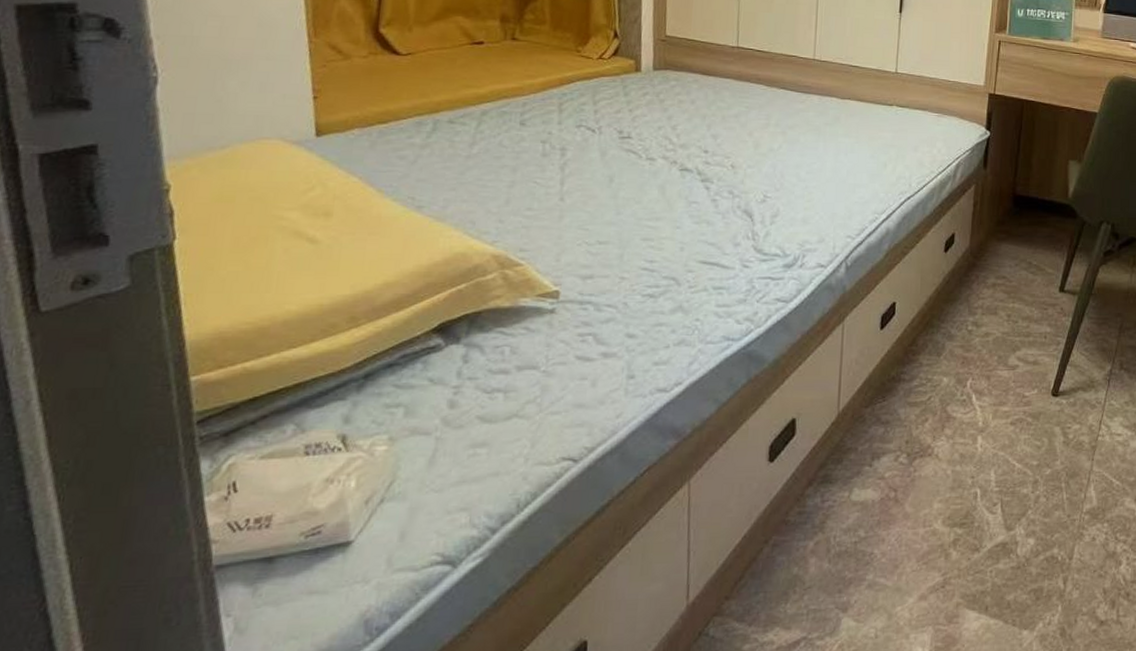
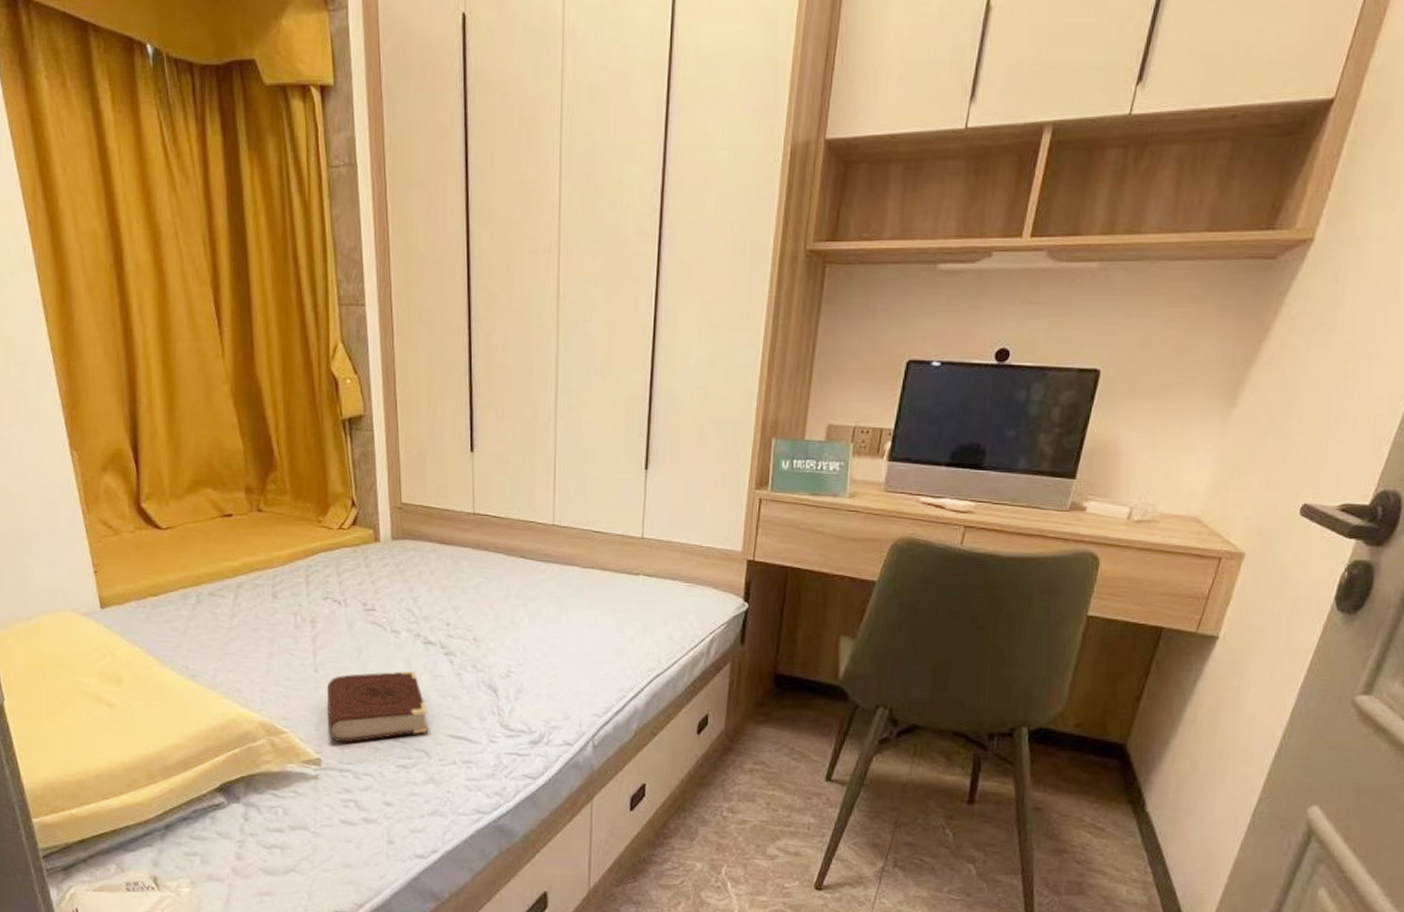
book: none [570,198,680,273] -> present [326,671,429,743]

